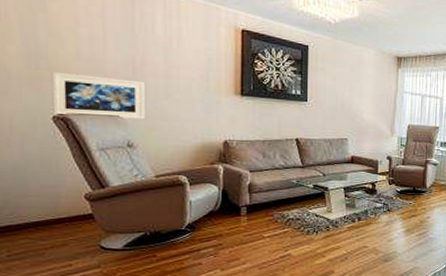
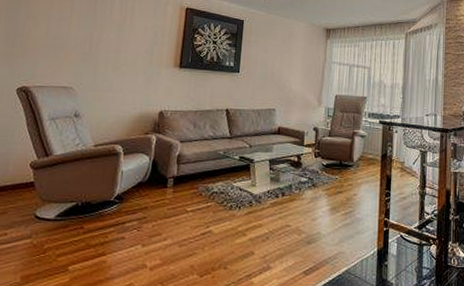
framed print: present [51,71,145,119] -> none [17,48,97,91]

